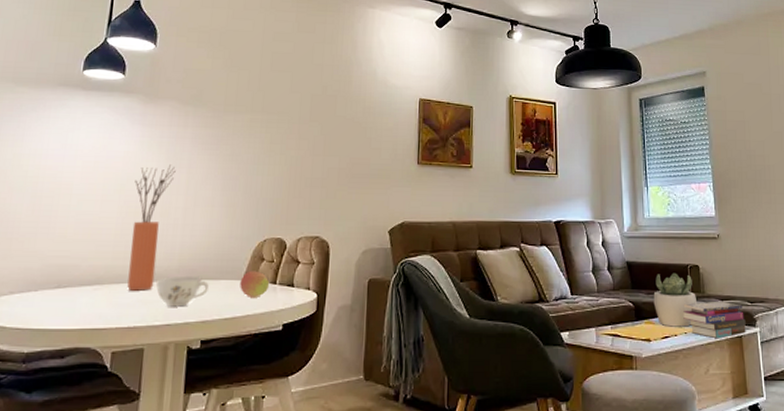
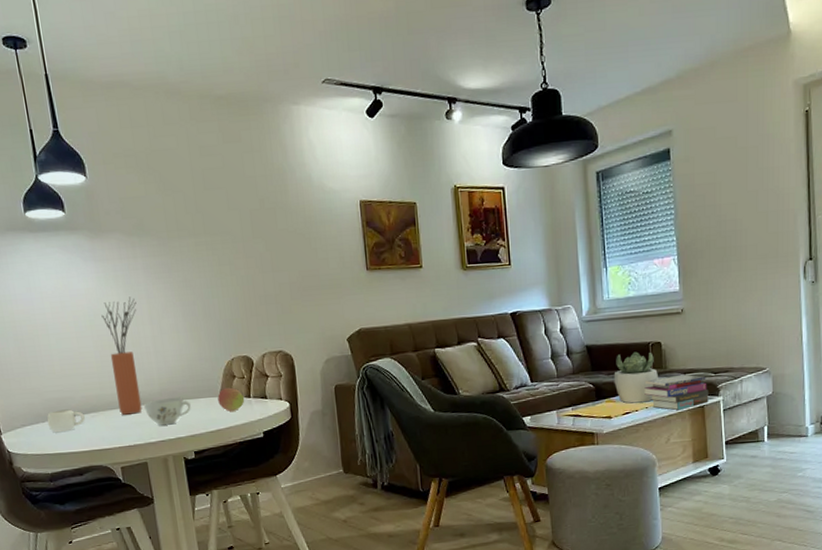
mug: none [40,278,86,305] -> present [47,409,85,433]

